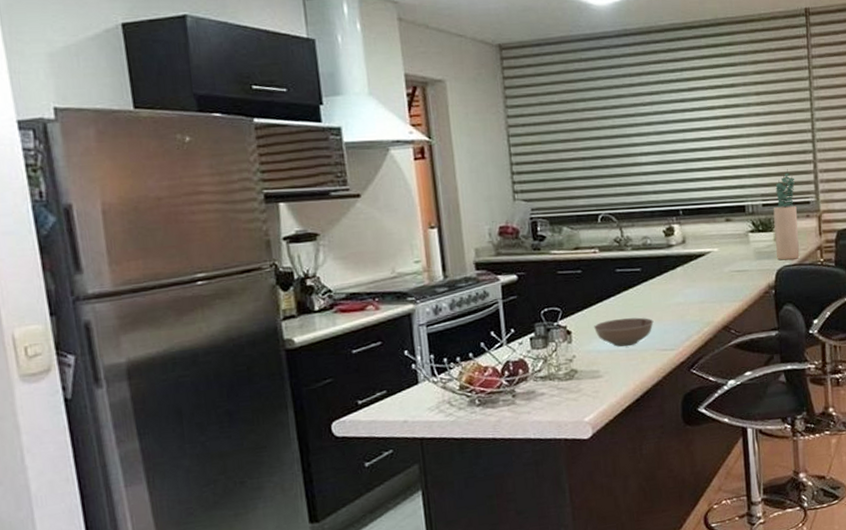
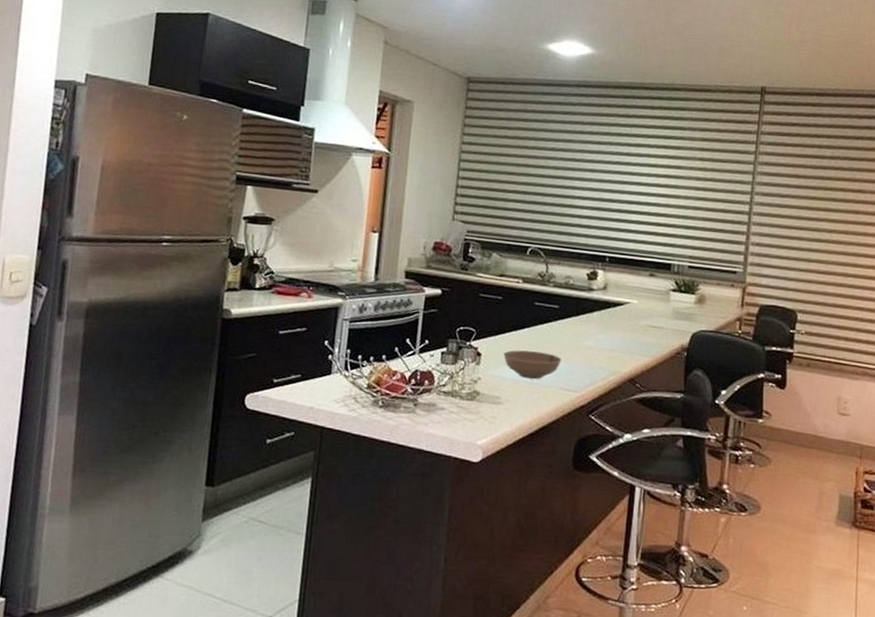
vase: present [773,169,800,261] -> none [694,236,725,326]

